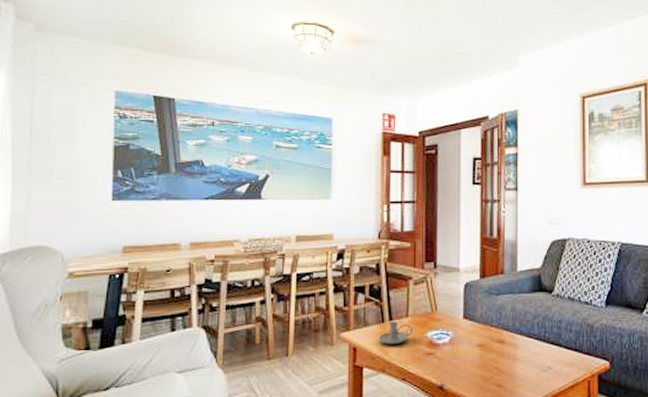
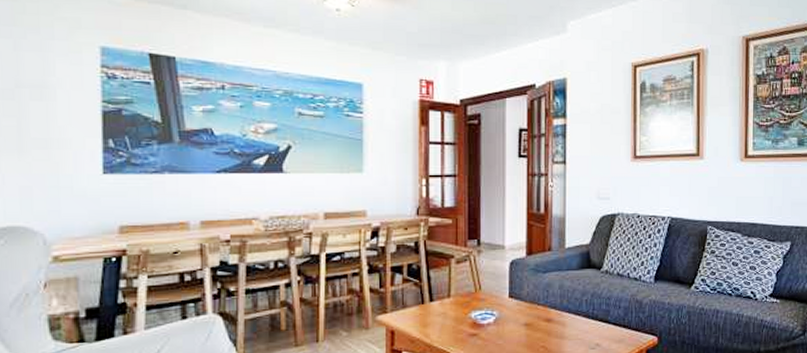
candle holder: present [378,322,412,345] -> none [418,303,455,327]

